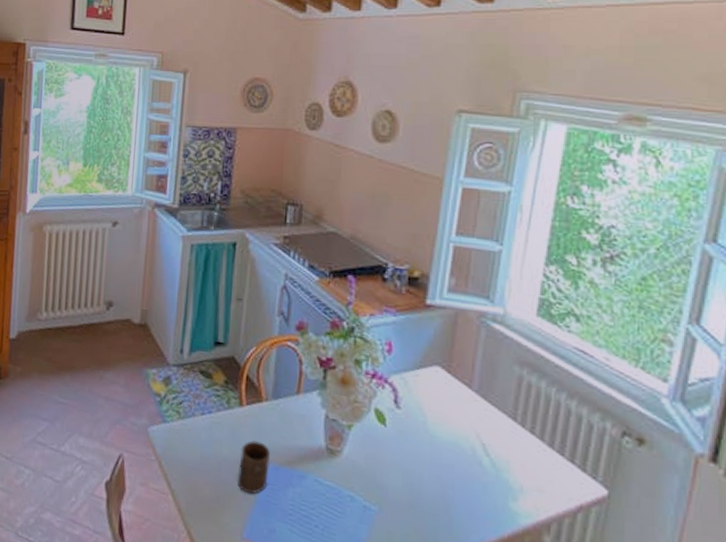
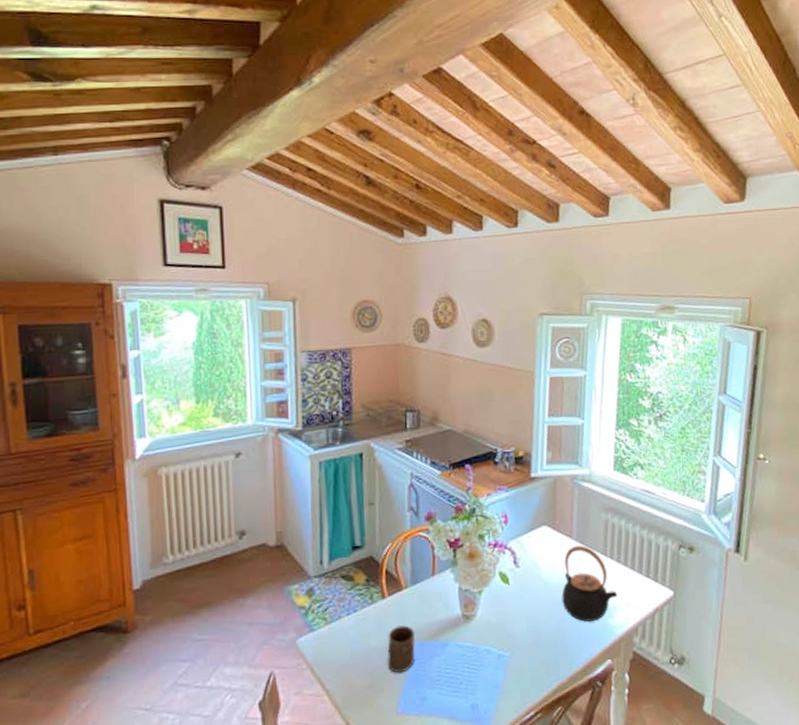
teapot: none [450,399,527,500] -> present [561,546,618,622]

